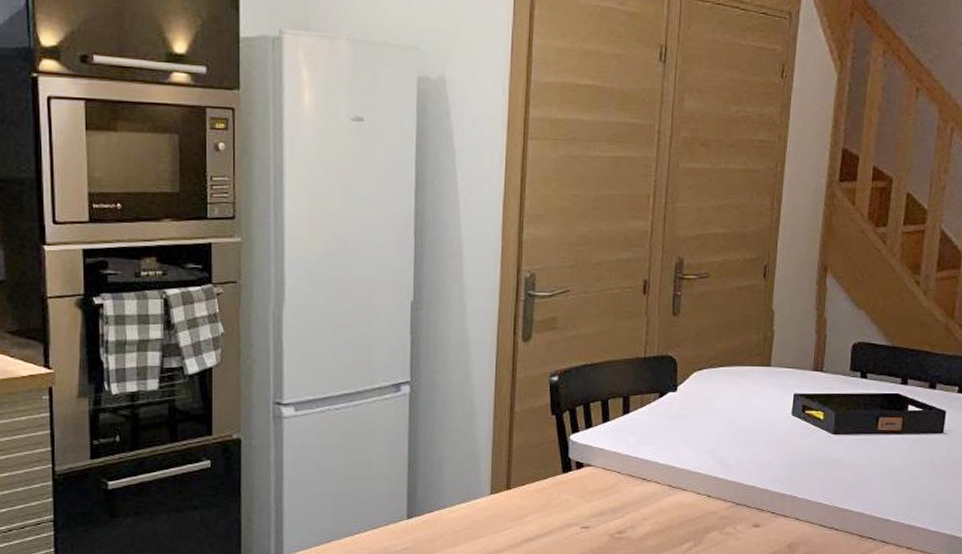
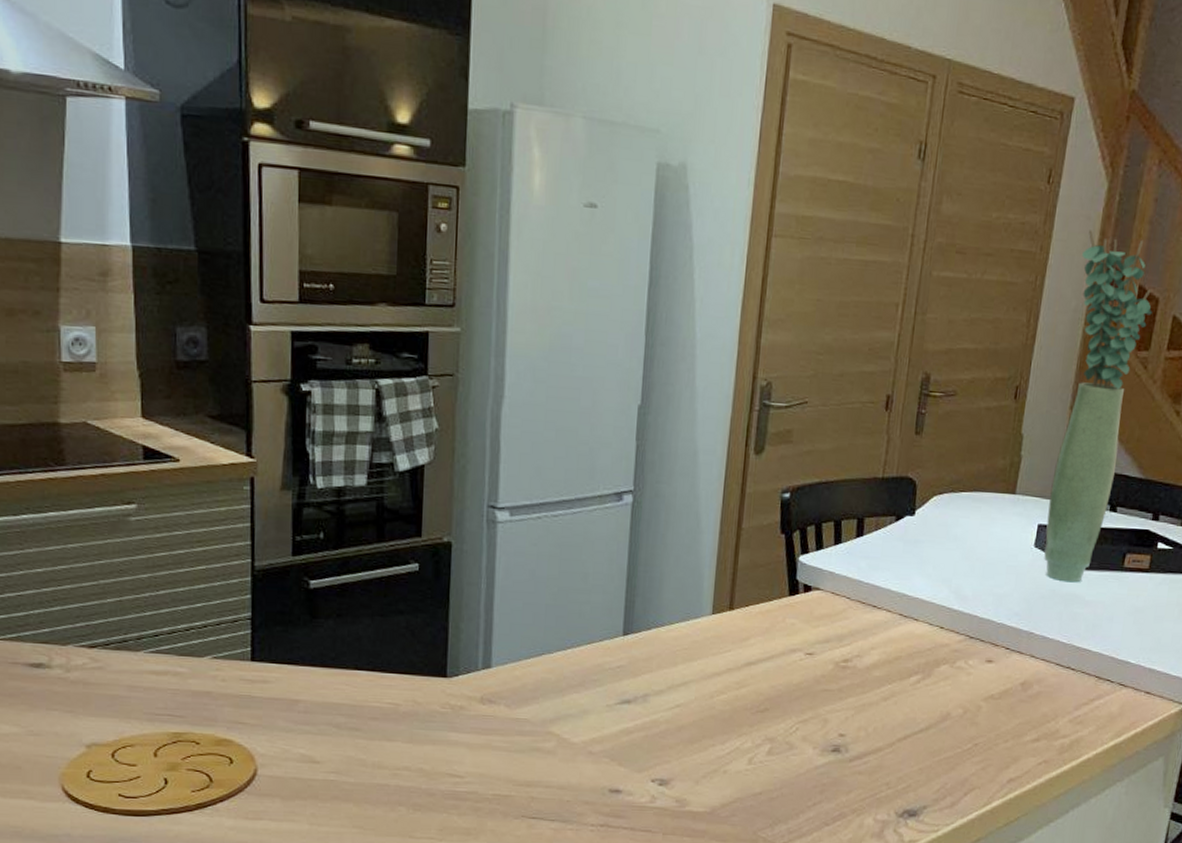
vase: none [802,118,887,447] -> present [1044,230,1152,583]

